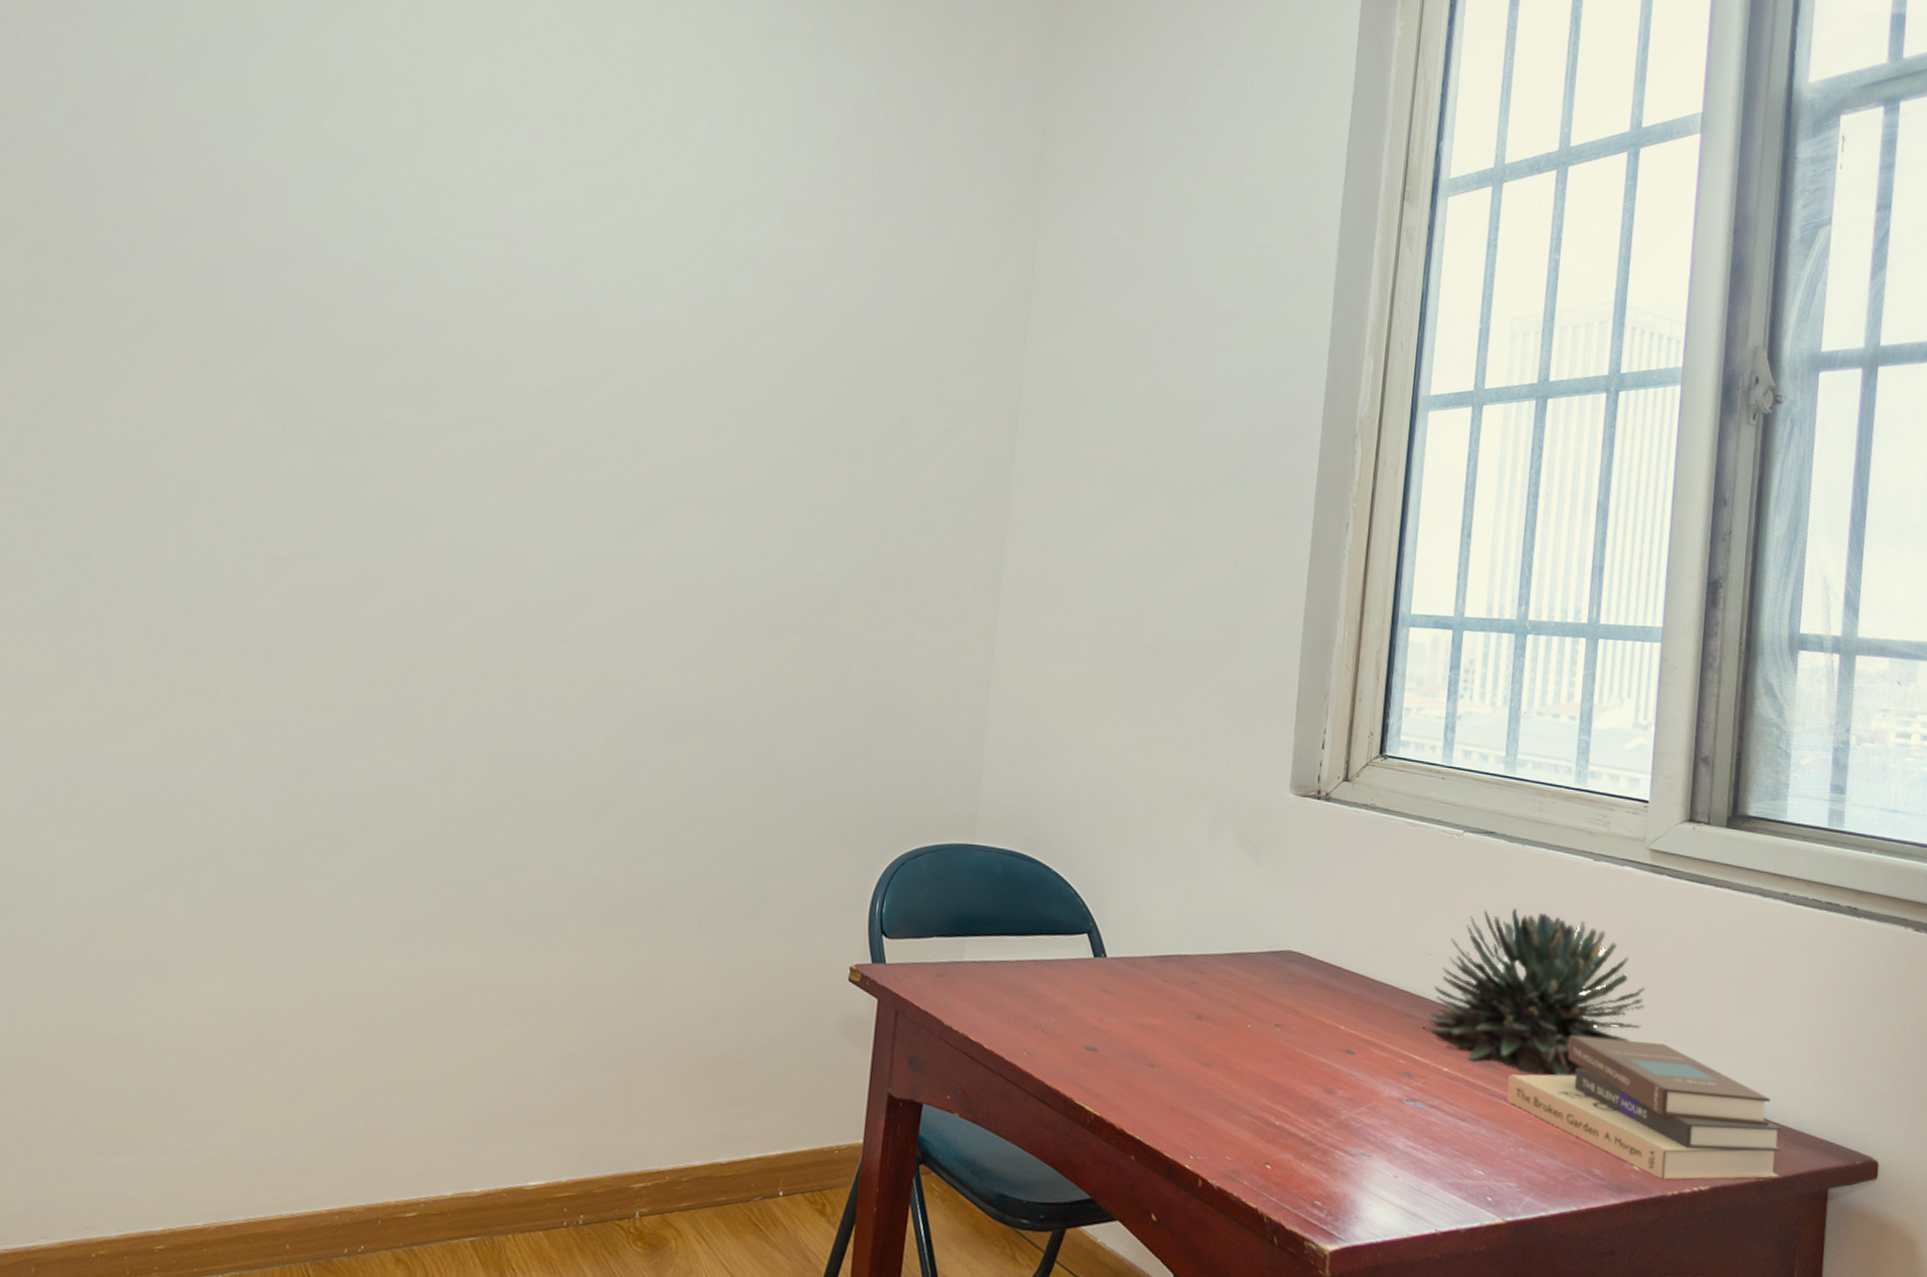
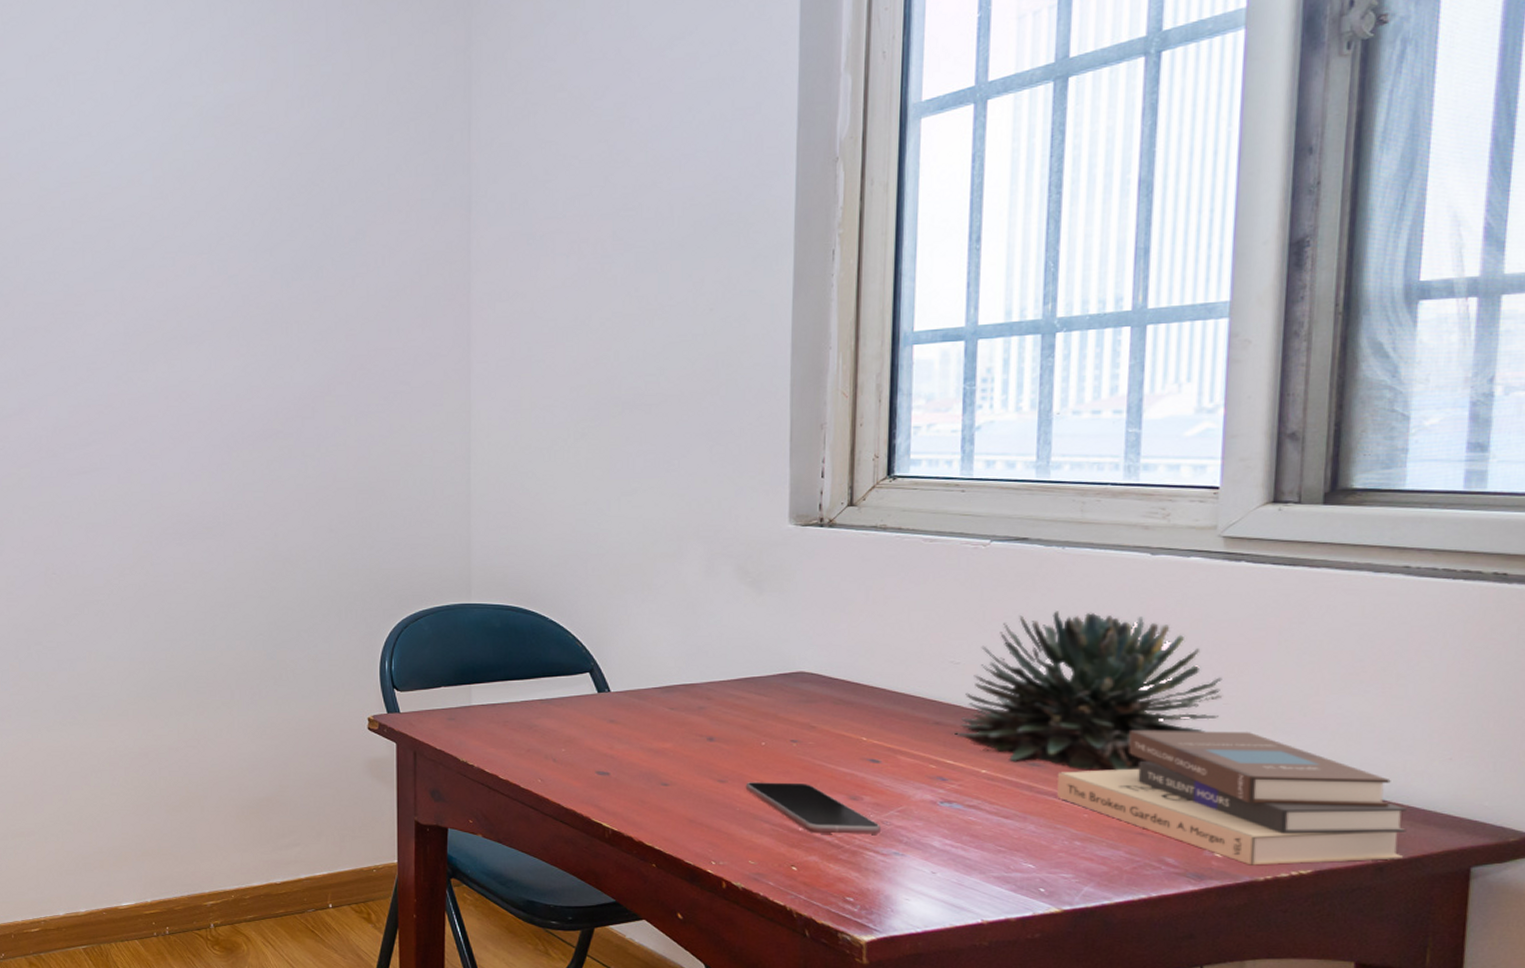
mobile phone: none [1228,1068,1352,1132] -> present [745,782,882,834]

